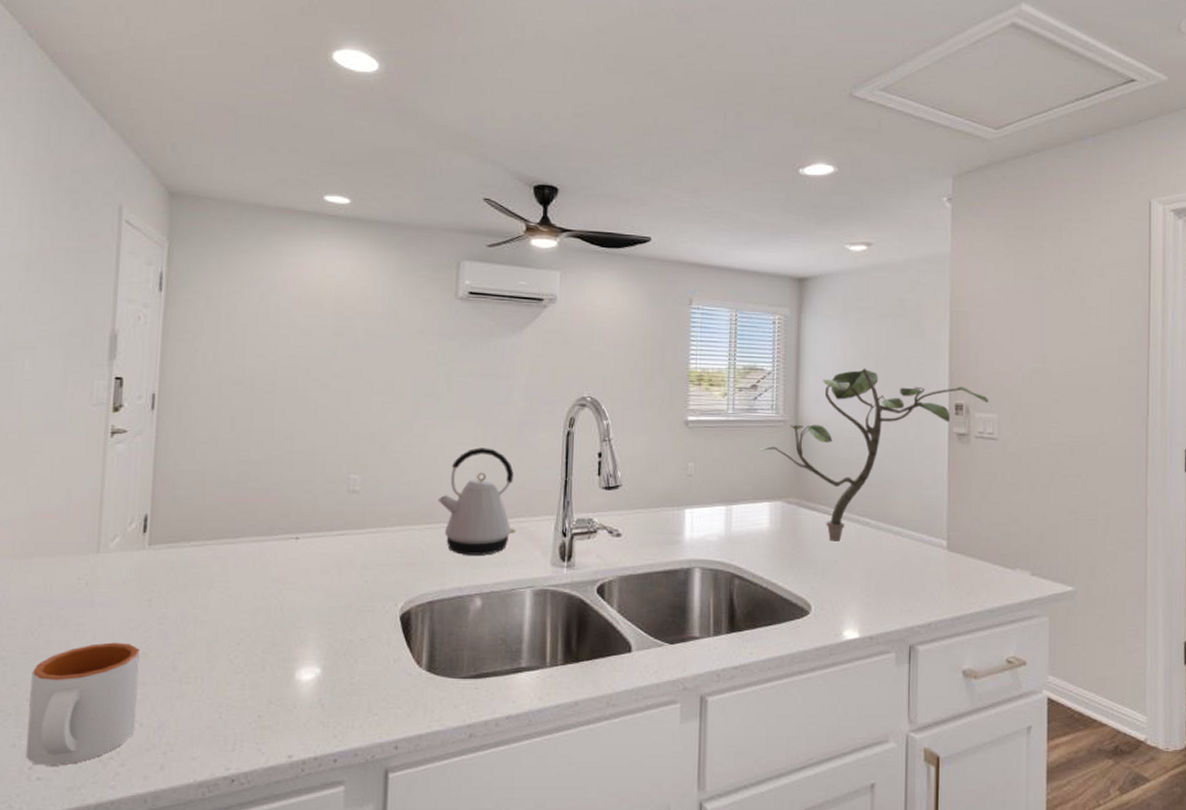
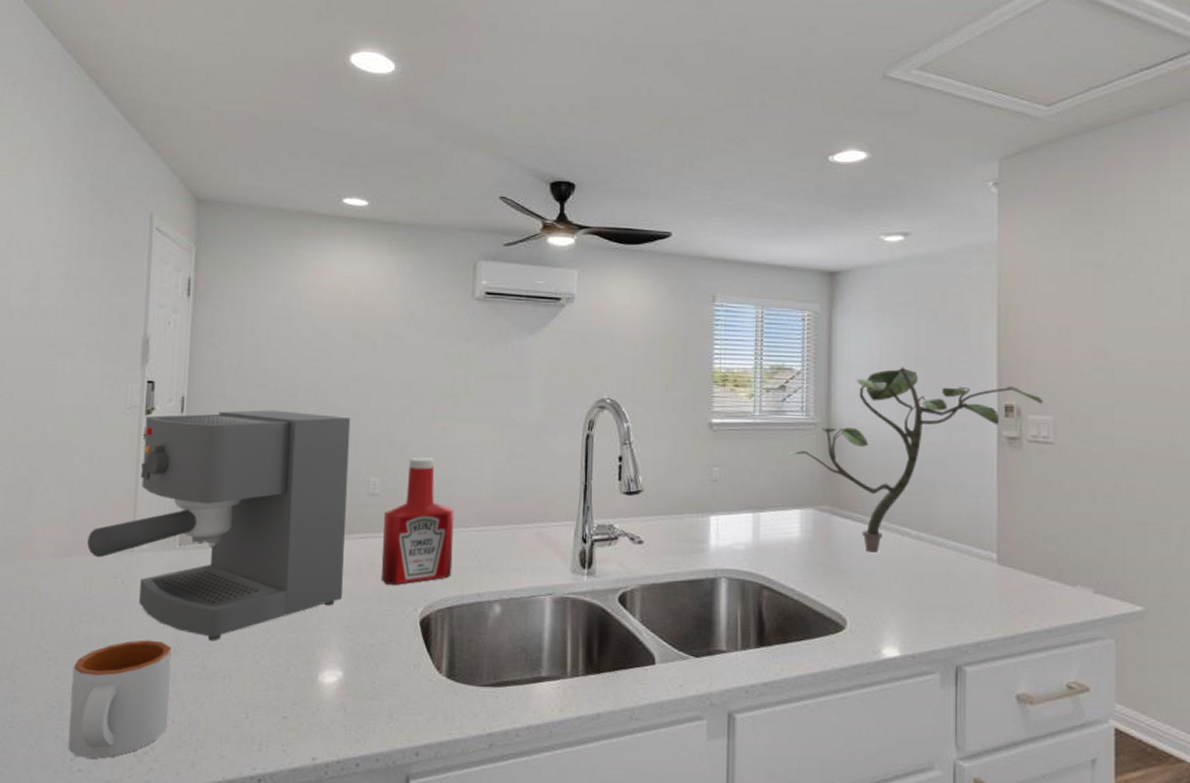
coffee maker: none [48,407,331,641] -> present [87,410,351,640]
ketchup bottle: none [360,454,436,581] -> present [381,457,454,585]
kettle: present [437,447,517,555] -> none [456,450,536,561]

